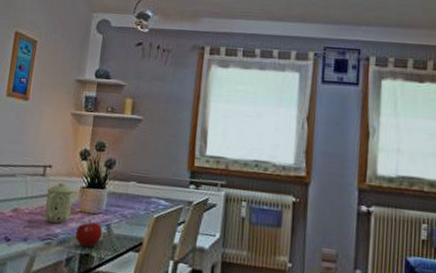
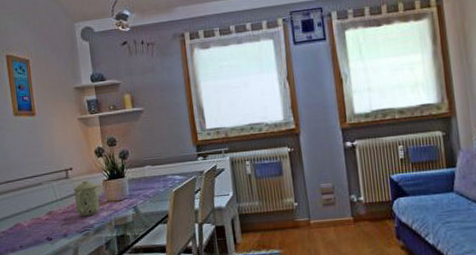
fruit: present [75,219,103,247] -> none [108,206,132,230]

